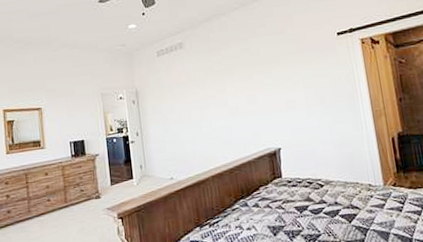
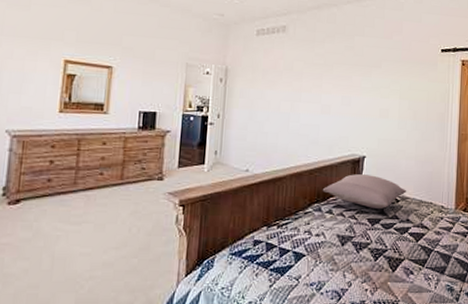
pillow: none [245,164,329,197] -> present [322,174,406,210]

